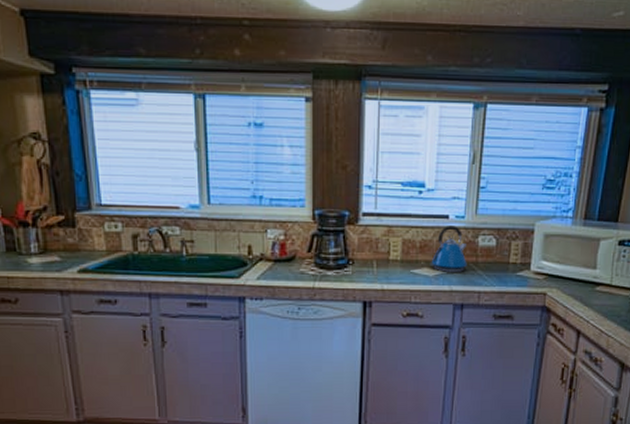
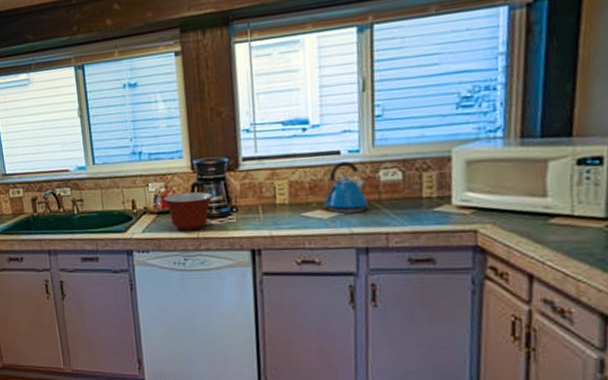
mixing bowl: none [281,241,331,280] -> present [163,191,212,231]

